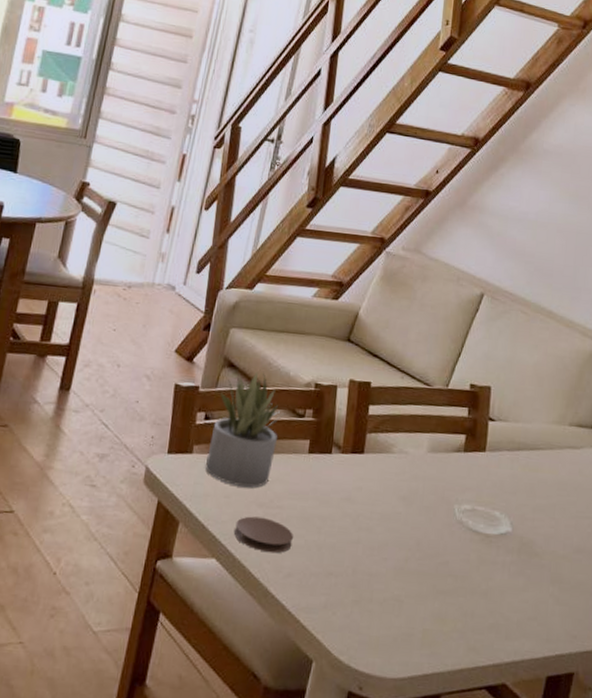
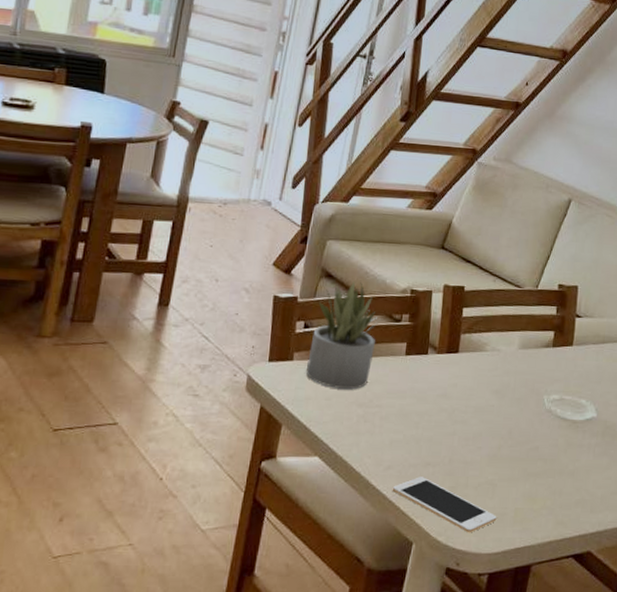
coaster: present [234,516,293,553] -> none [336,416,392,449]
cell phone: none [292,587,403,654] -> present [392,477,497,533]

